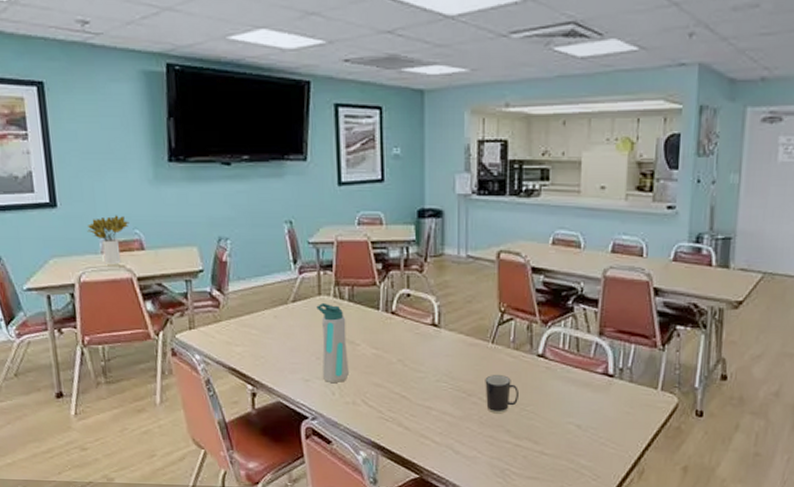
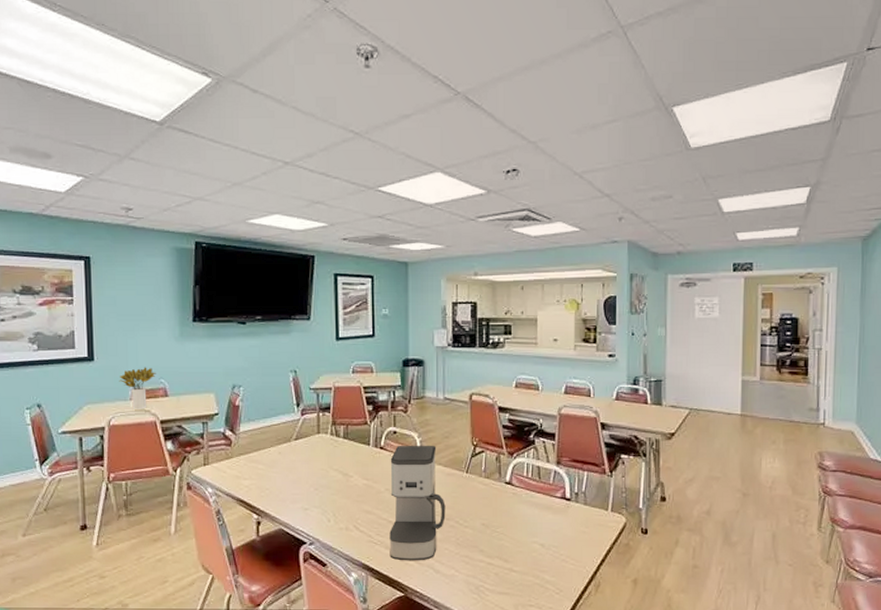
water bottle: present [316,302,349,384] -> none [316,440,343,512]
coffee maker: none [402,310,467,440] -> present [389,445,446,561]
mug: present [485,375,518,414] -> none [461,501,490,536]

